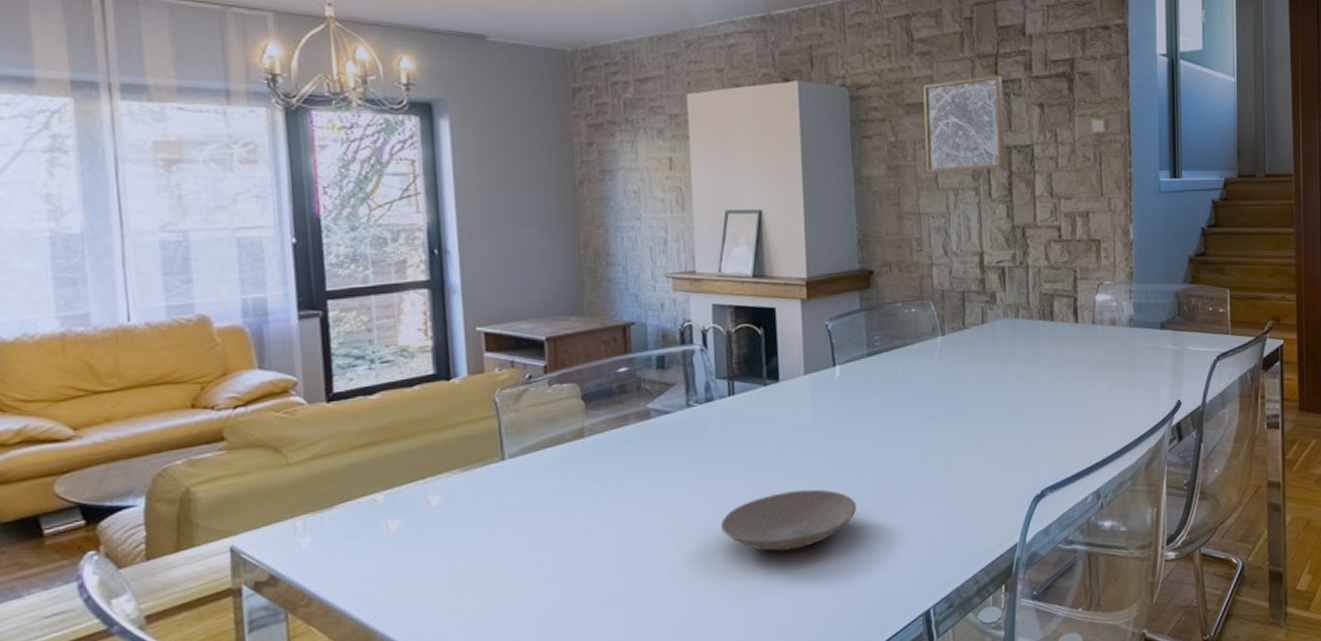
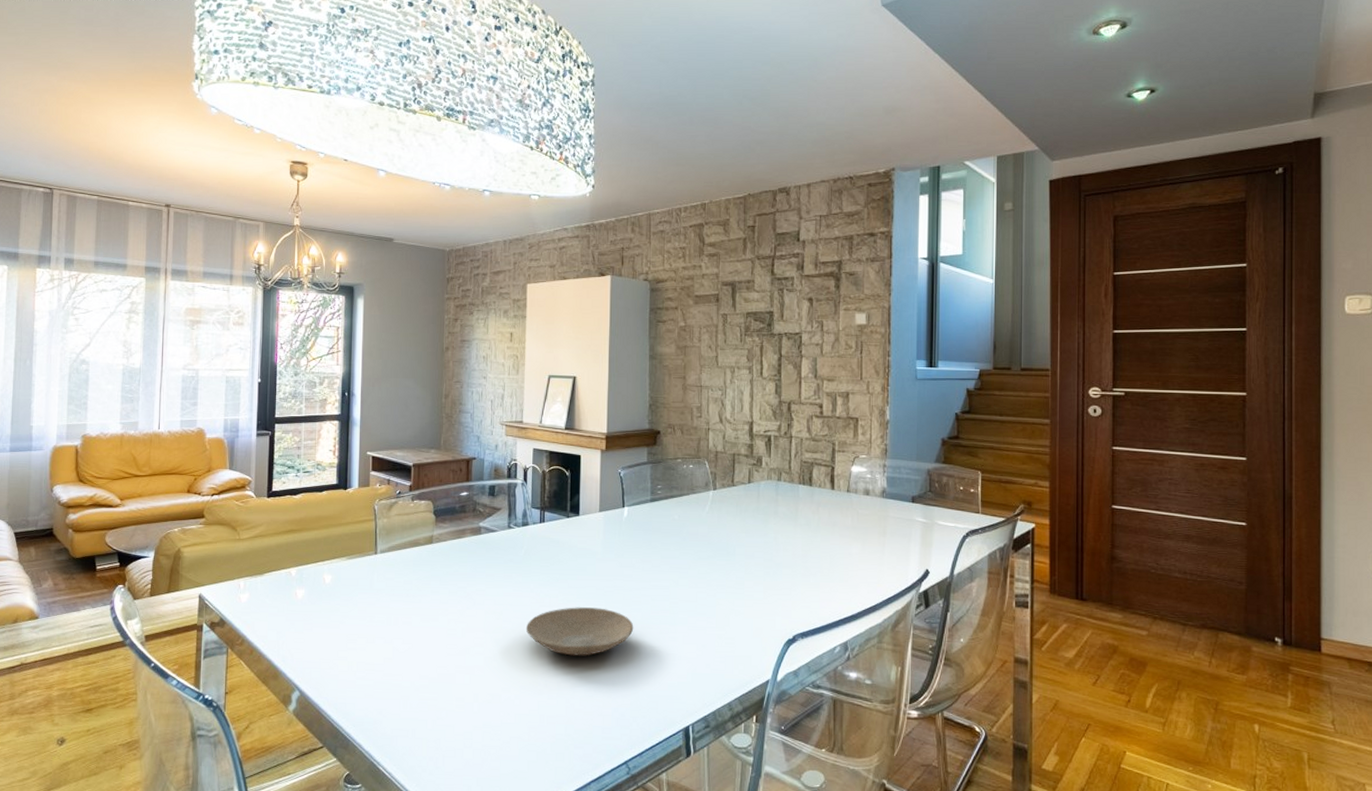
wall art: present [923,75,1005,174] -> none [708,273,777,354]

